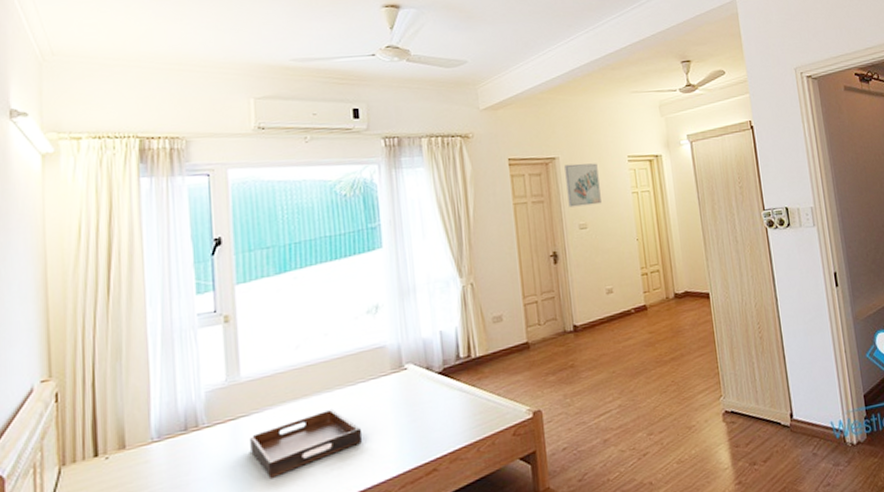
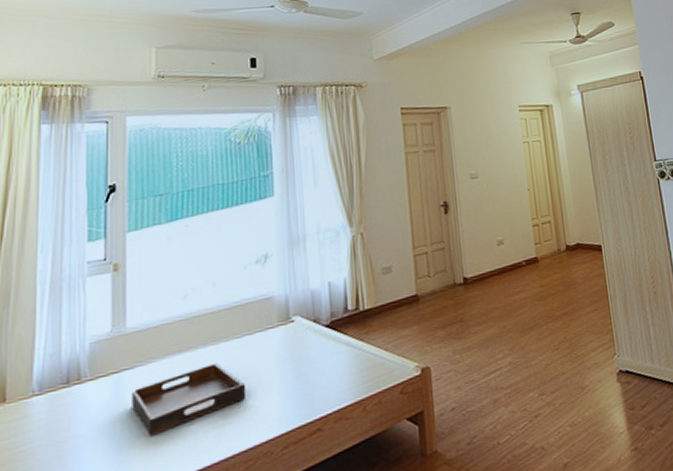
wall art: present [564,163,602,208] -> none [456,112,493,157]

